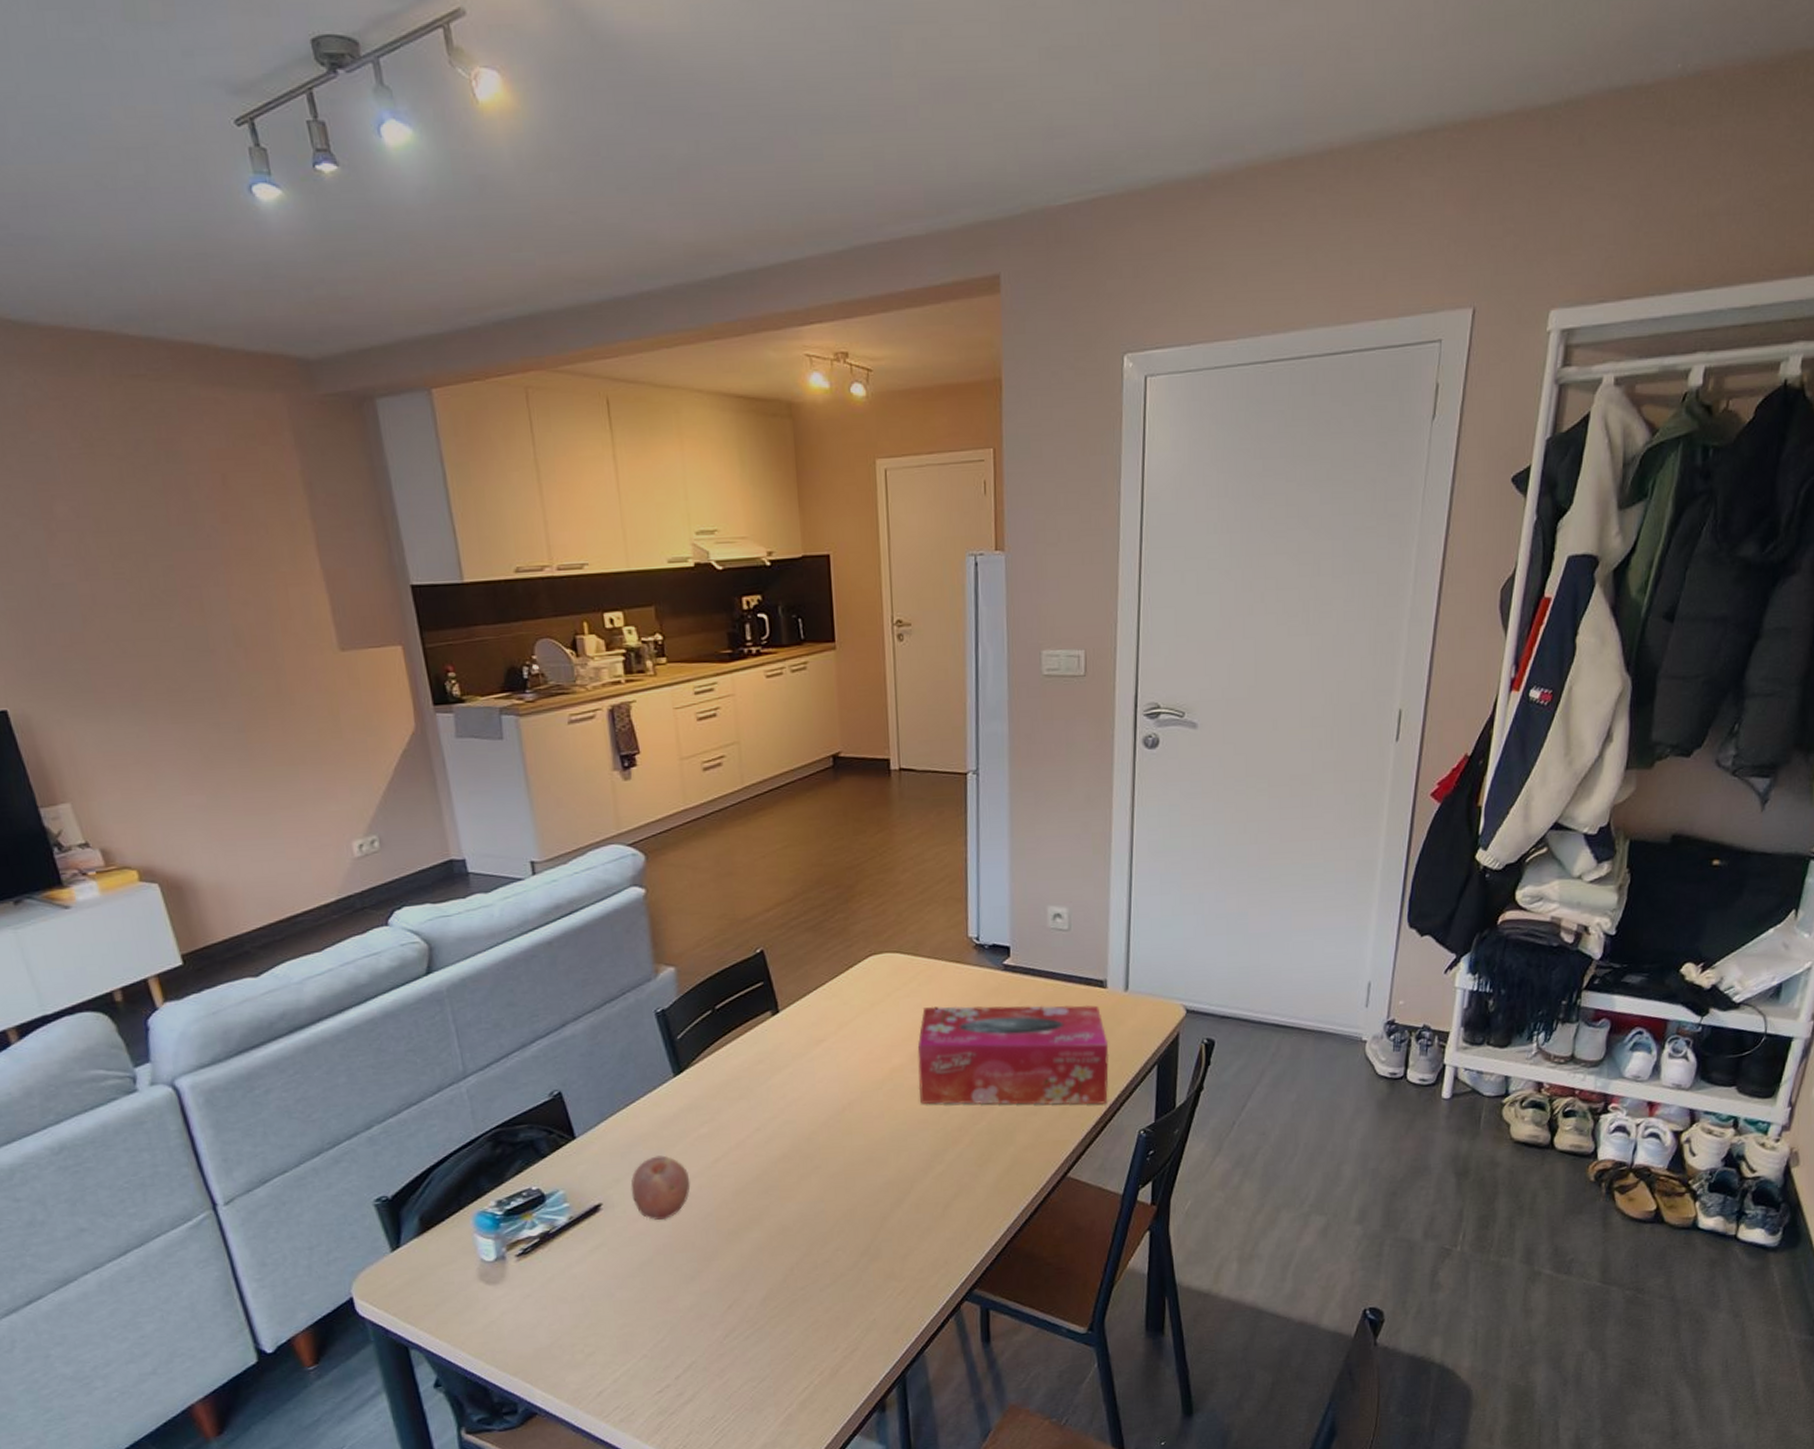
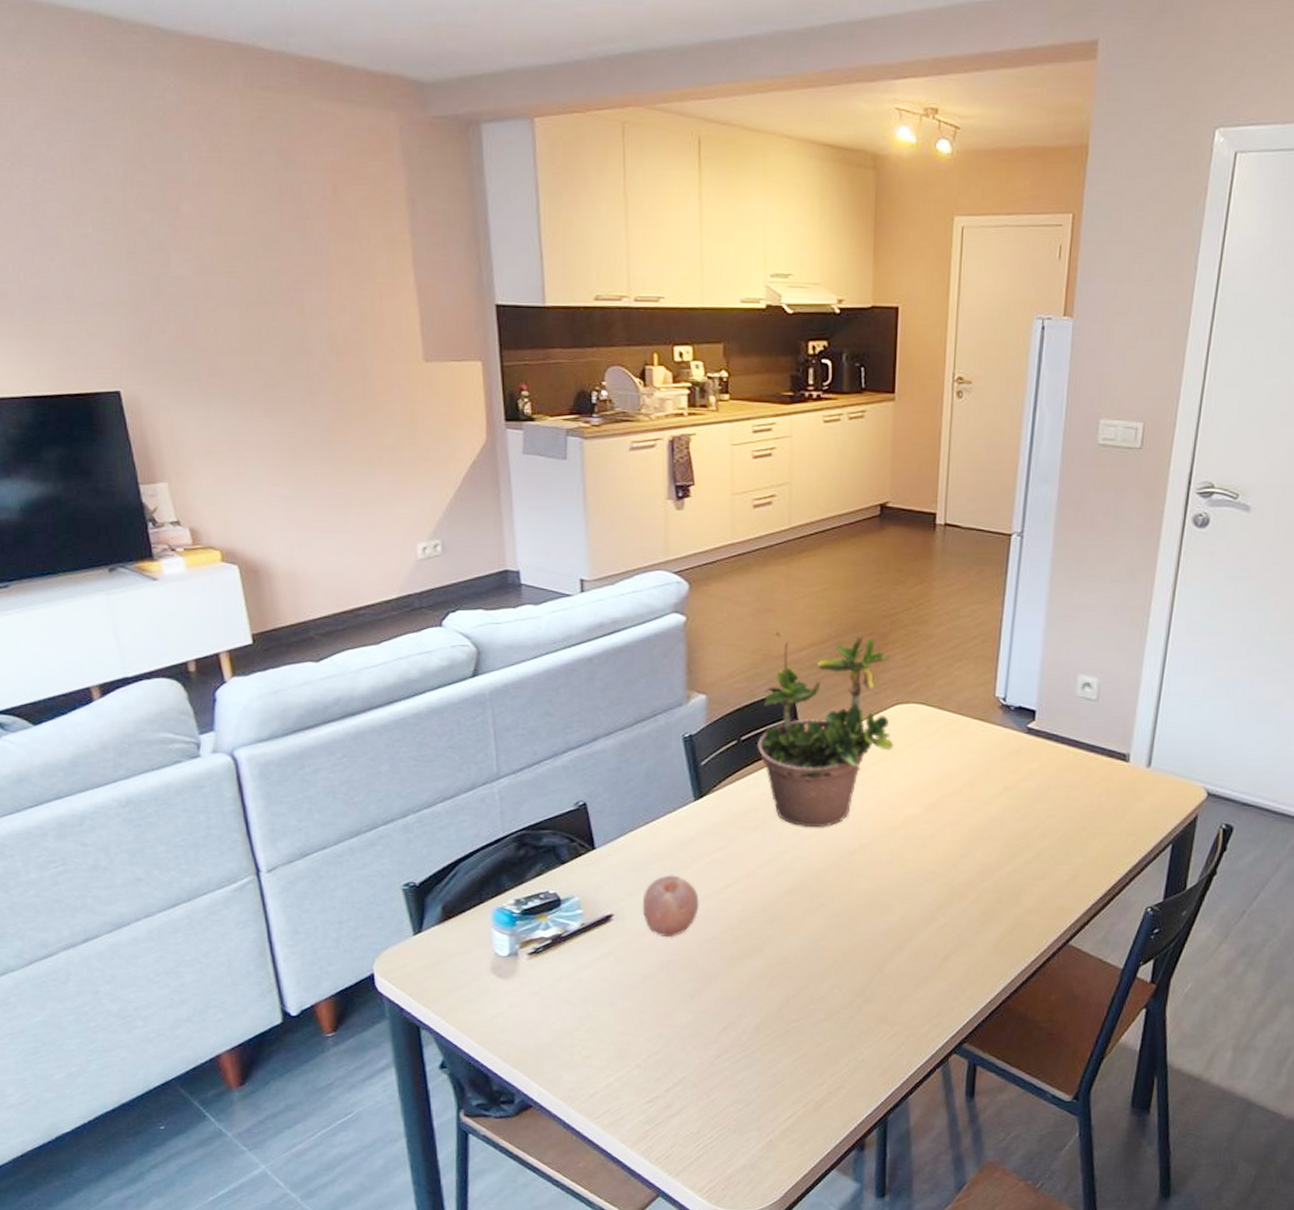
potted plant: none [733,889,873,1091] -> present [758,630,894,828]
tissue box: present [917,1005,1109,1105] -> none [930,760,1125,877]

